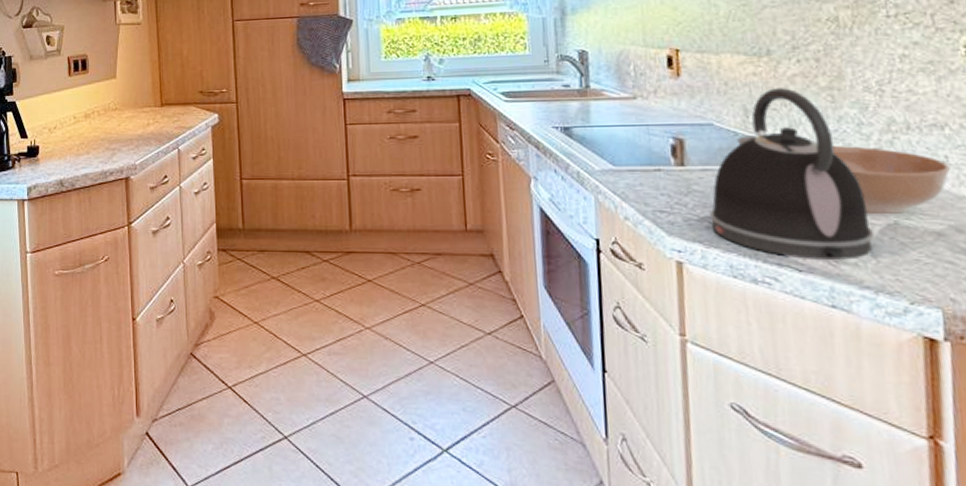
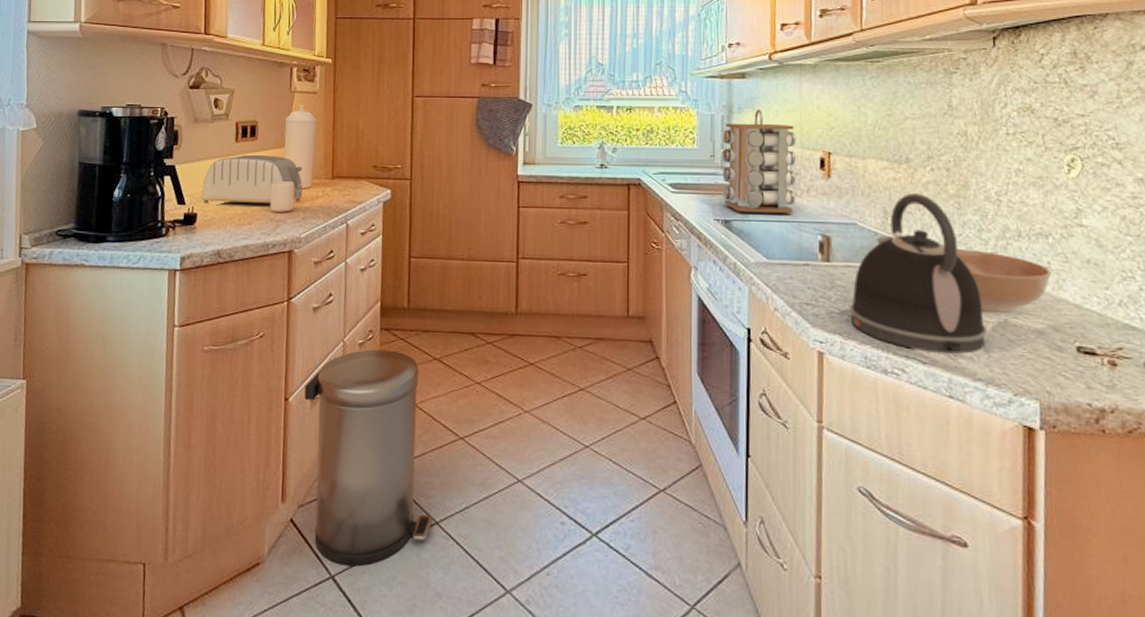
toaster: none [42,86,135,137] -> present [201,154,303,204]
cup: none [104,111,128,141] -> present [269,181,295,212]
canister: none [112,36,143,118] -> present [284,105,317,190]
pedal bin: none [150,270,281,478] -> present [304,349,433,567]
spice rack: none [557,8,642,120] -> present [722,109,796,215]

